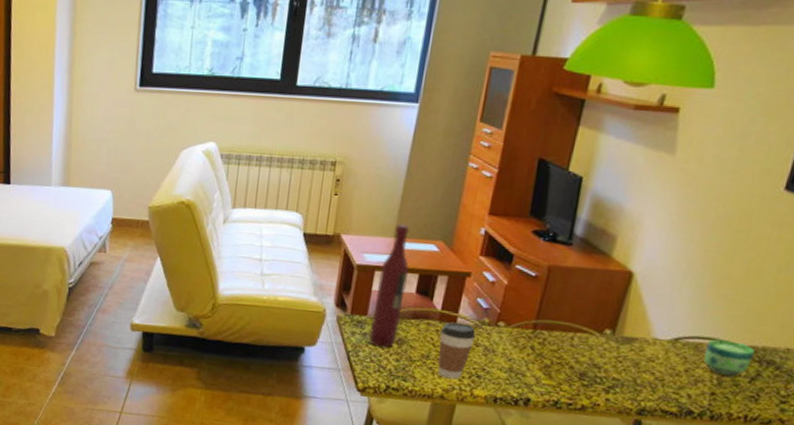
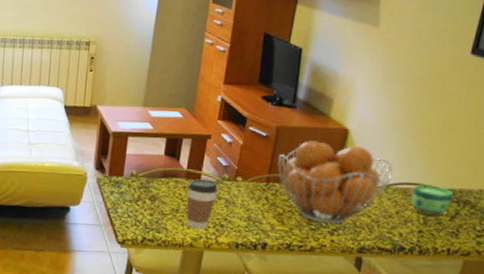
wine bottle: present [369,223,410,348] -> none [126,94,157,204]
fruit basket: none [547,283,684,381] -> present [277,141,393,224]

